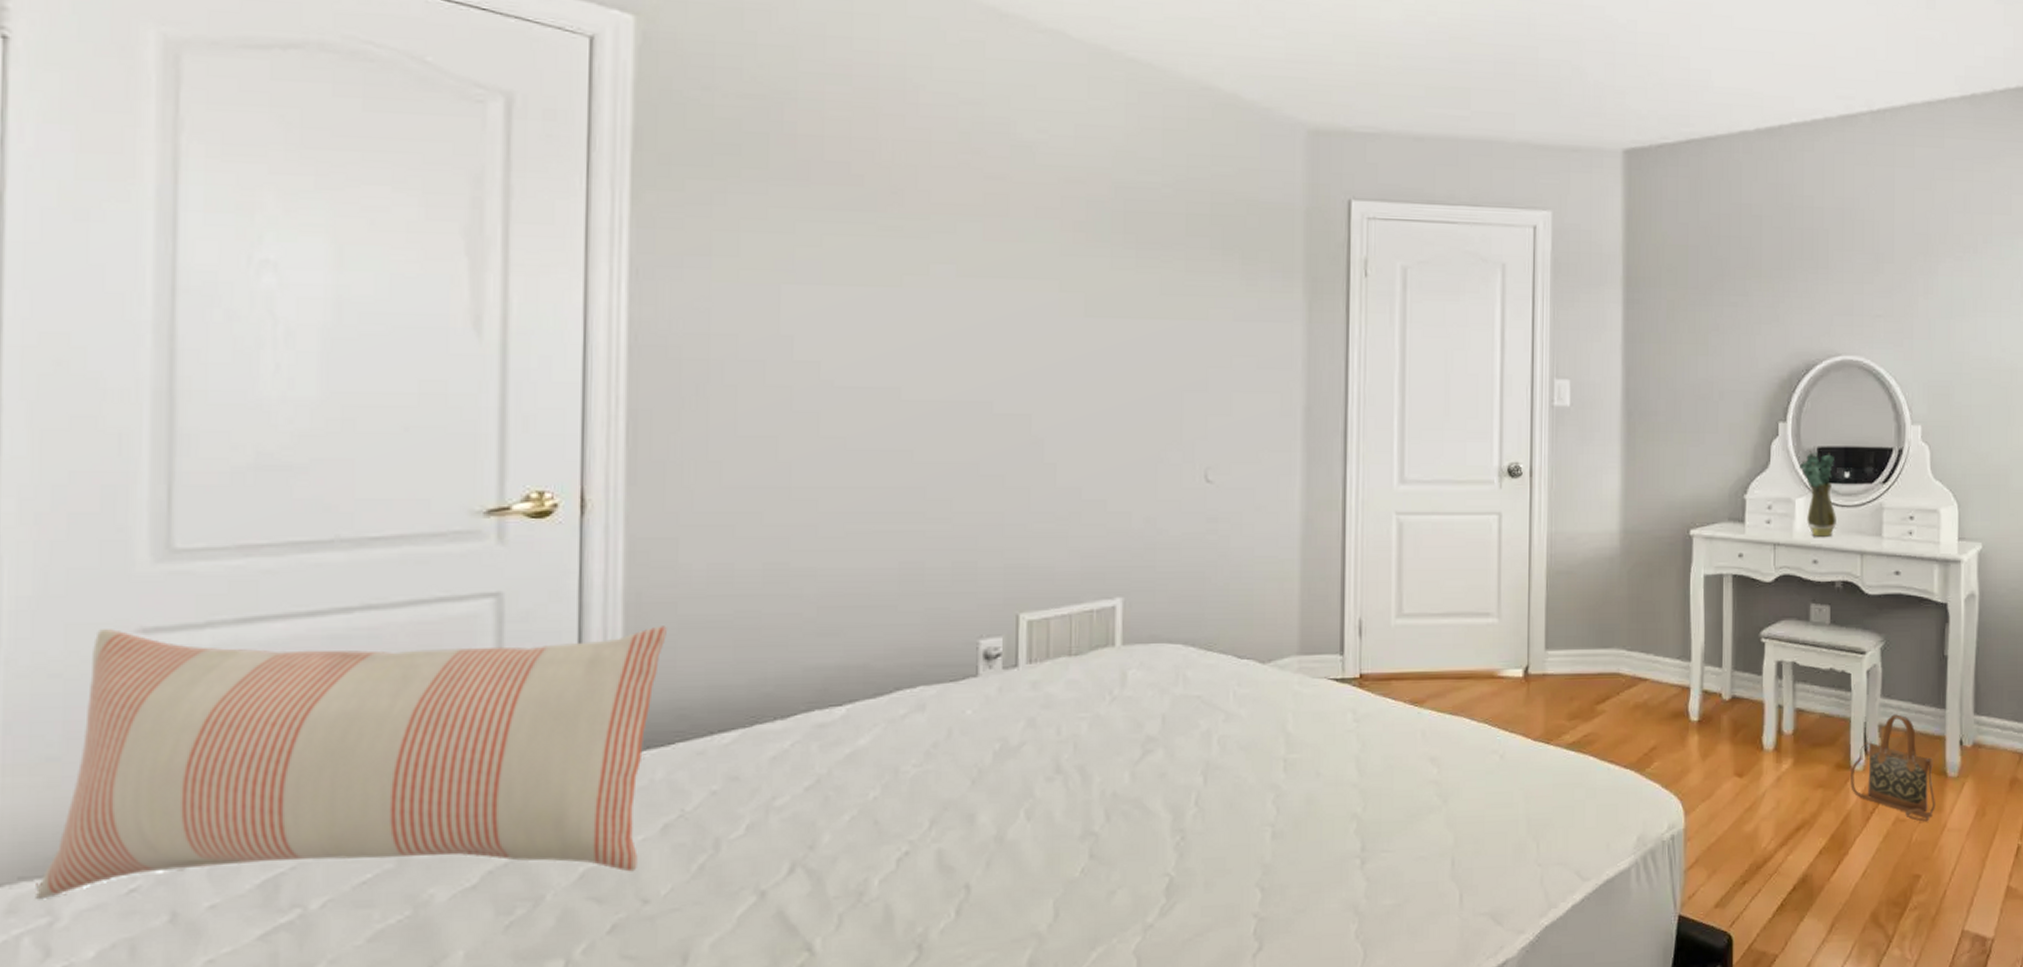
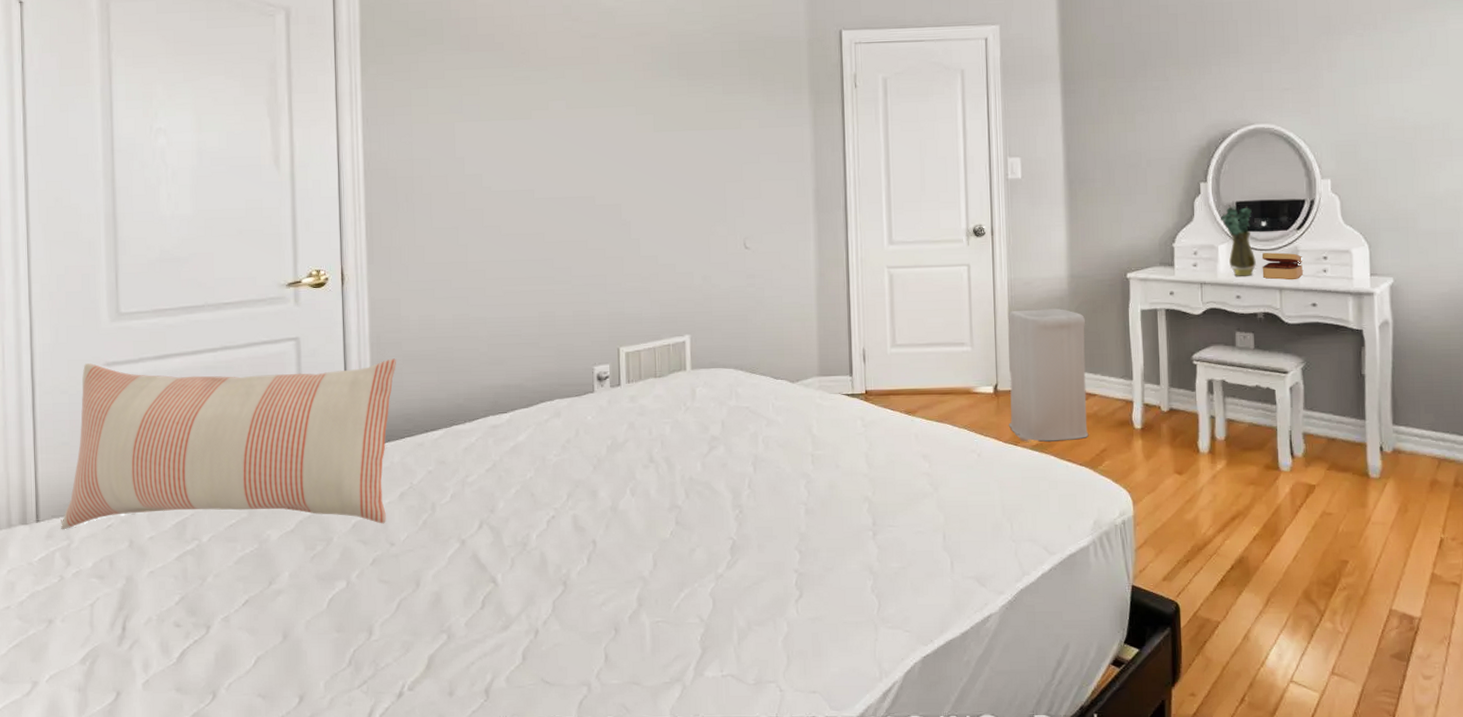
laundry basket: none [1539,572,1639,741] -> present [1008,309,1089,443]
jewelry box: none [1843,510,1887,542] -> present [1261,252,1303,280]
handbag: present [1850,714,1935,822] -> none [1279,424,1359,516]

